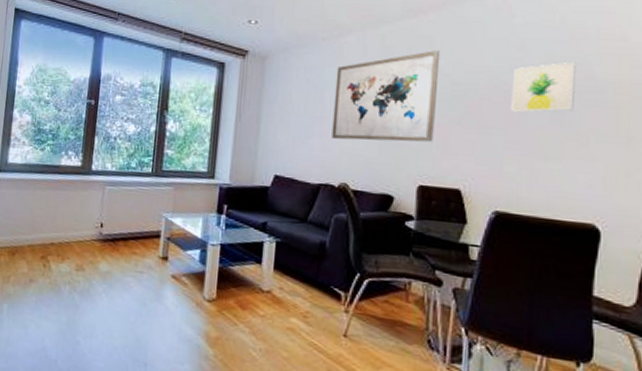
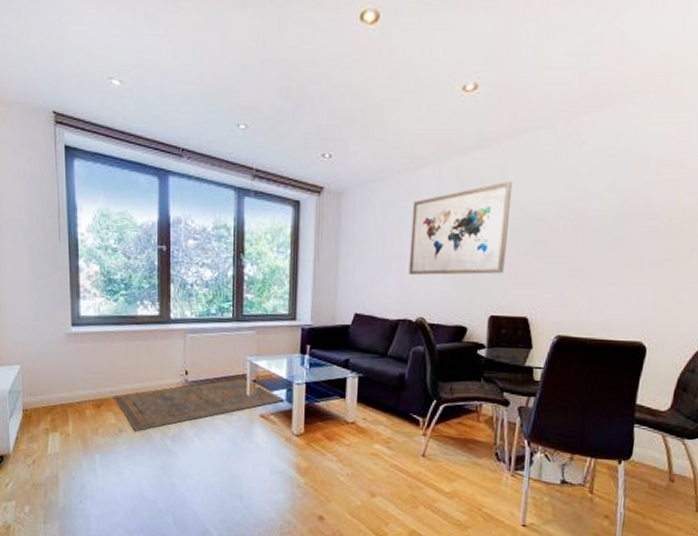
rug: none [28,233,200,283] -> present [113,376,286,432]
wall art: present [510,61,576,113] -> none [575,189,637,242]

